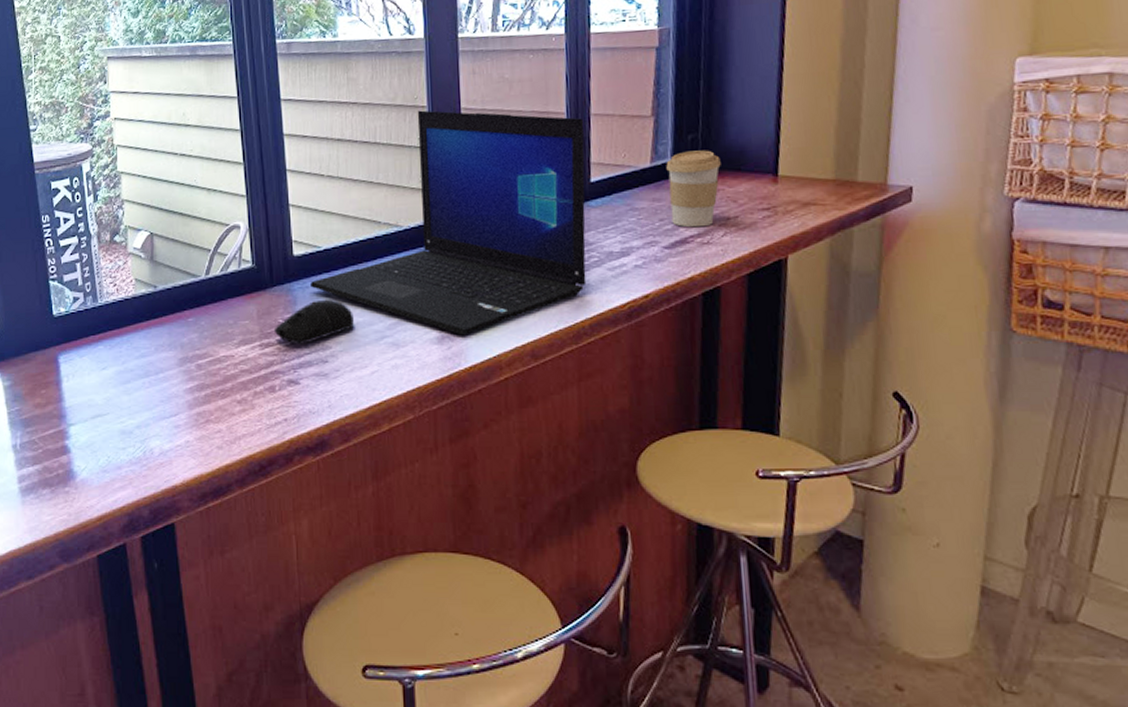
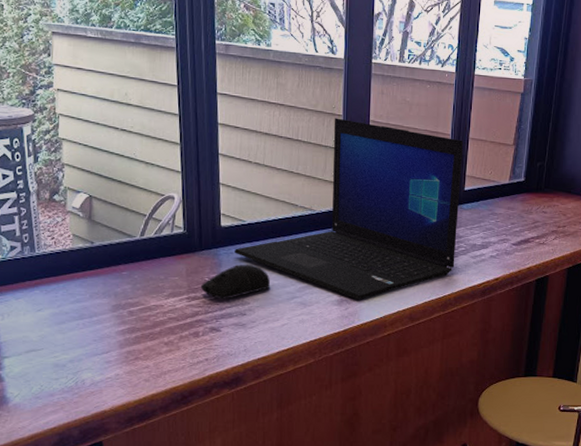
coffee cup: present [666,150,721,228] -> none [520,174,558,232]

